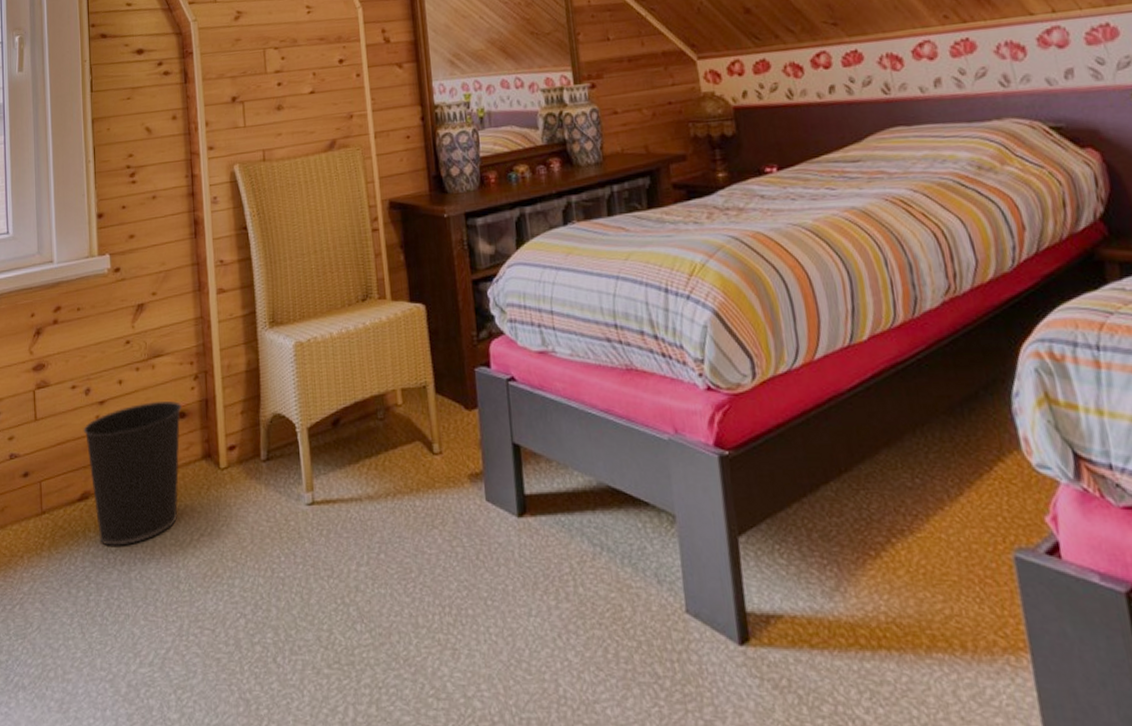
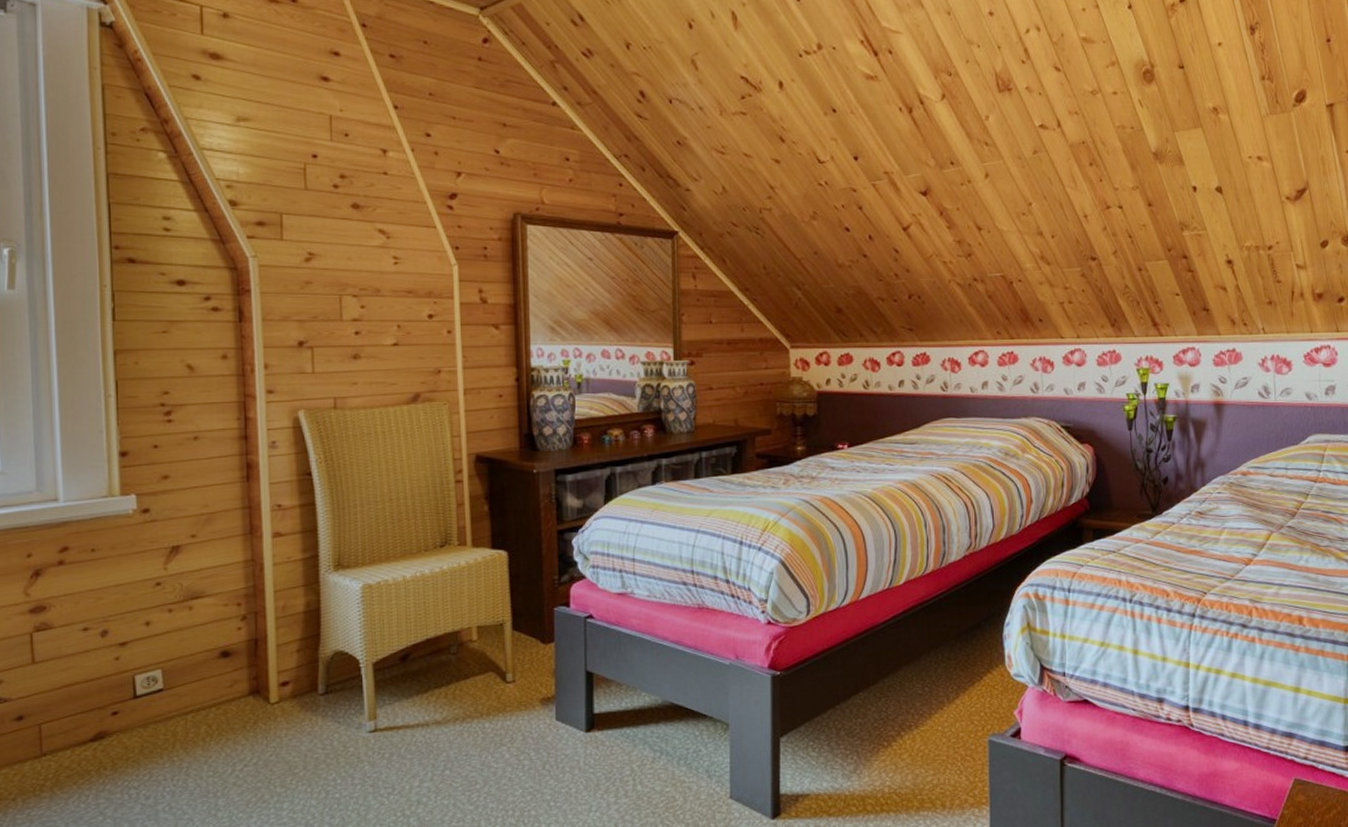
wastebasket: present [83,401,182,546] -> none [98,641,225,782]

